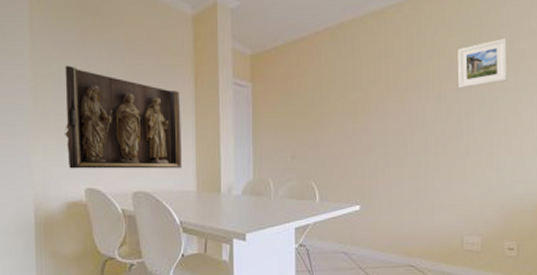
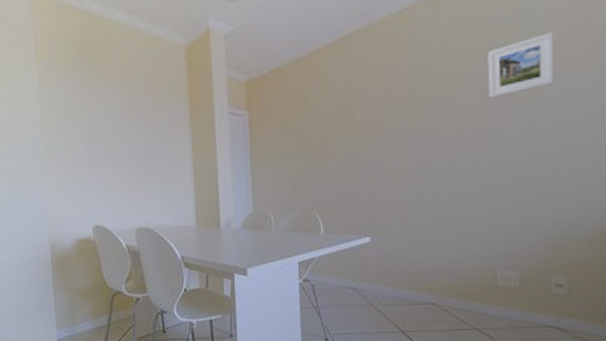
wall relief: present [64,65,182,169] -> none [69,108,181,208]

